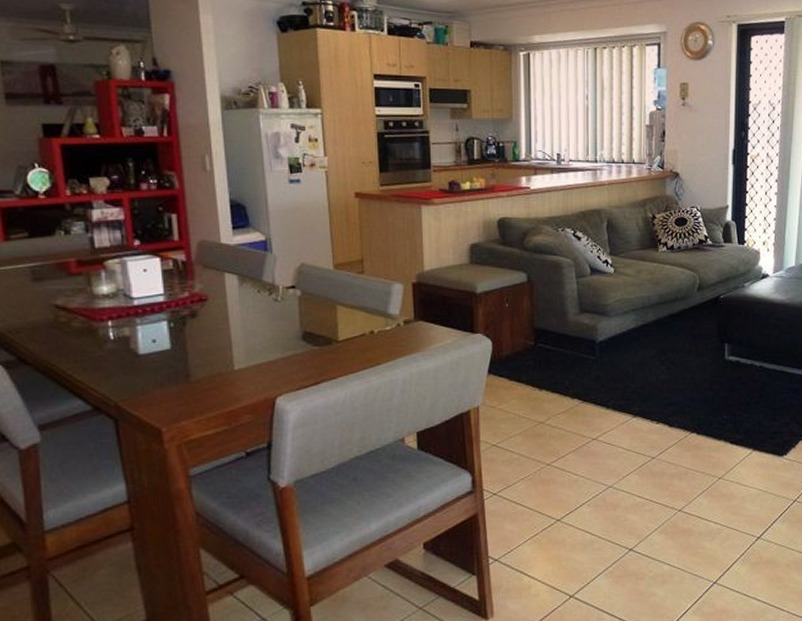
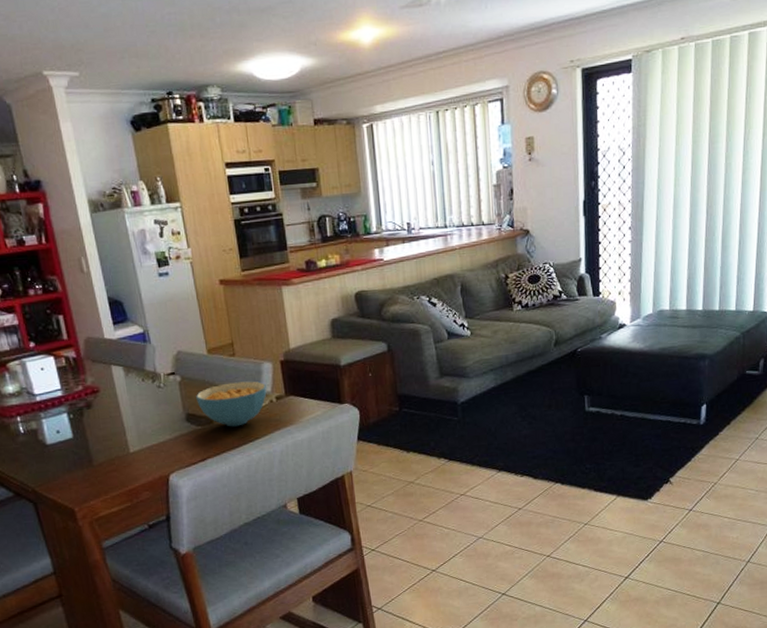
cereal bowl: none [316,302,394,350] -> present [196,381,267,427]

